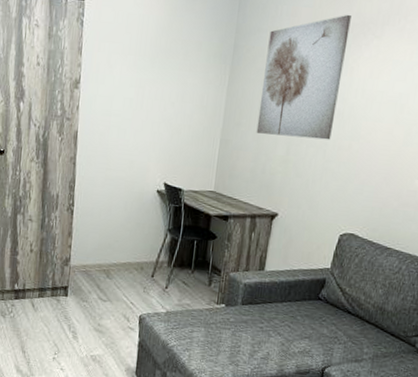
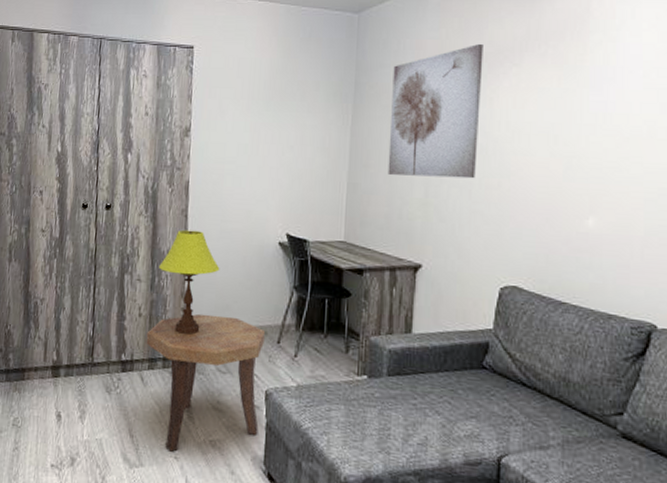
side table: none [36,250,141,364] -> present [146,313,265,452]
table lamp: none [49,176,104,269] -> present [159,229,220,335]

